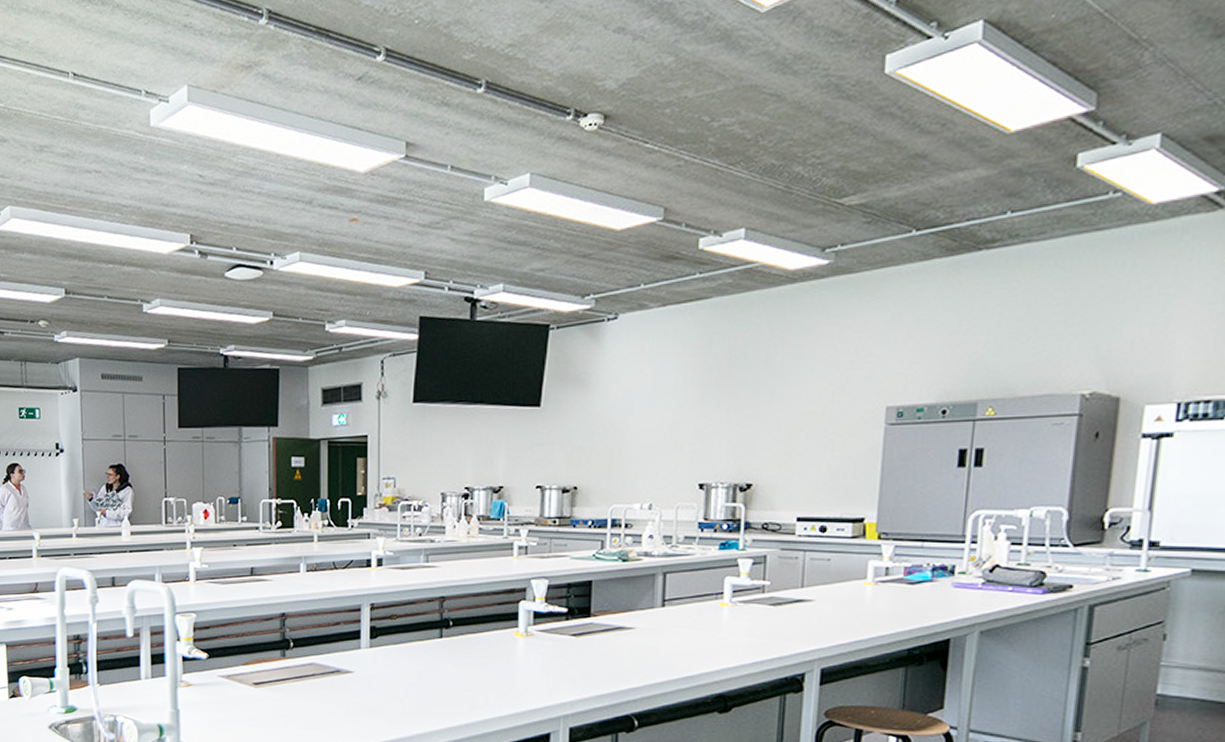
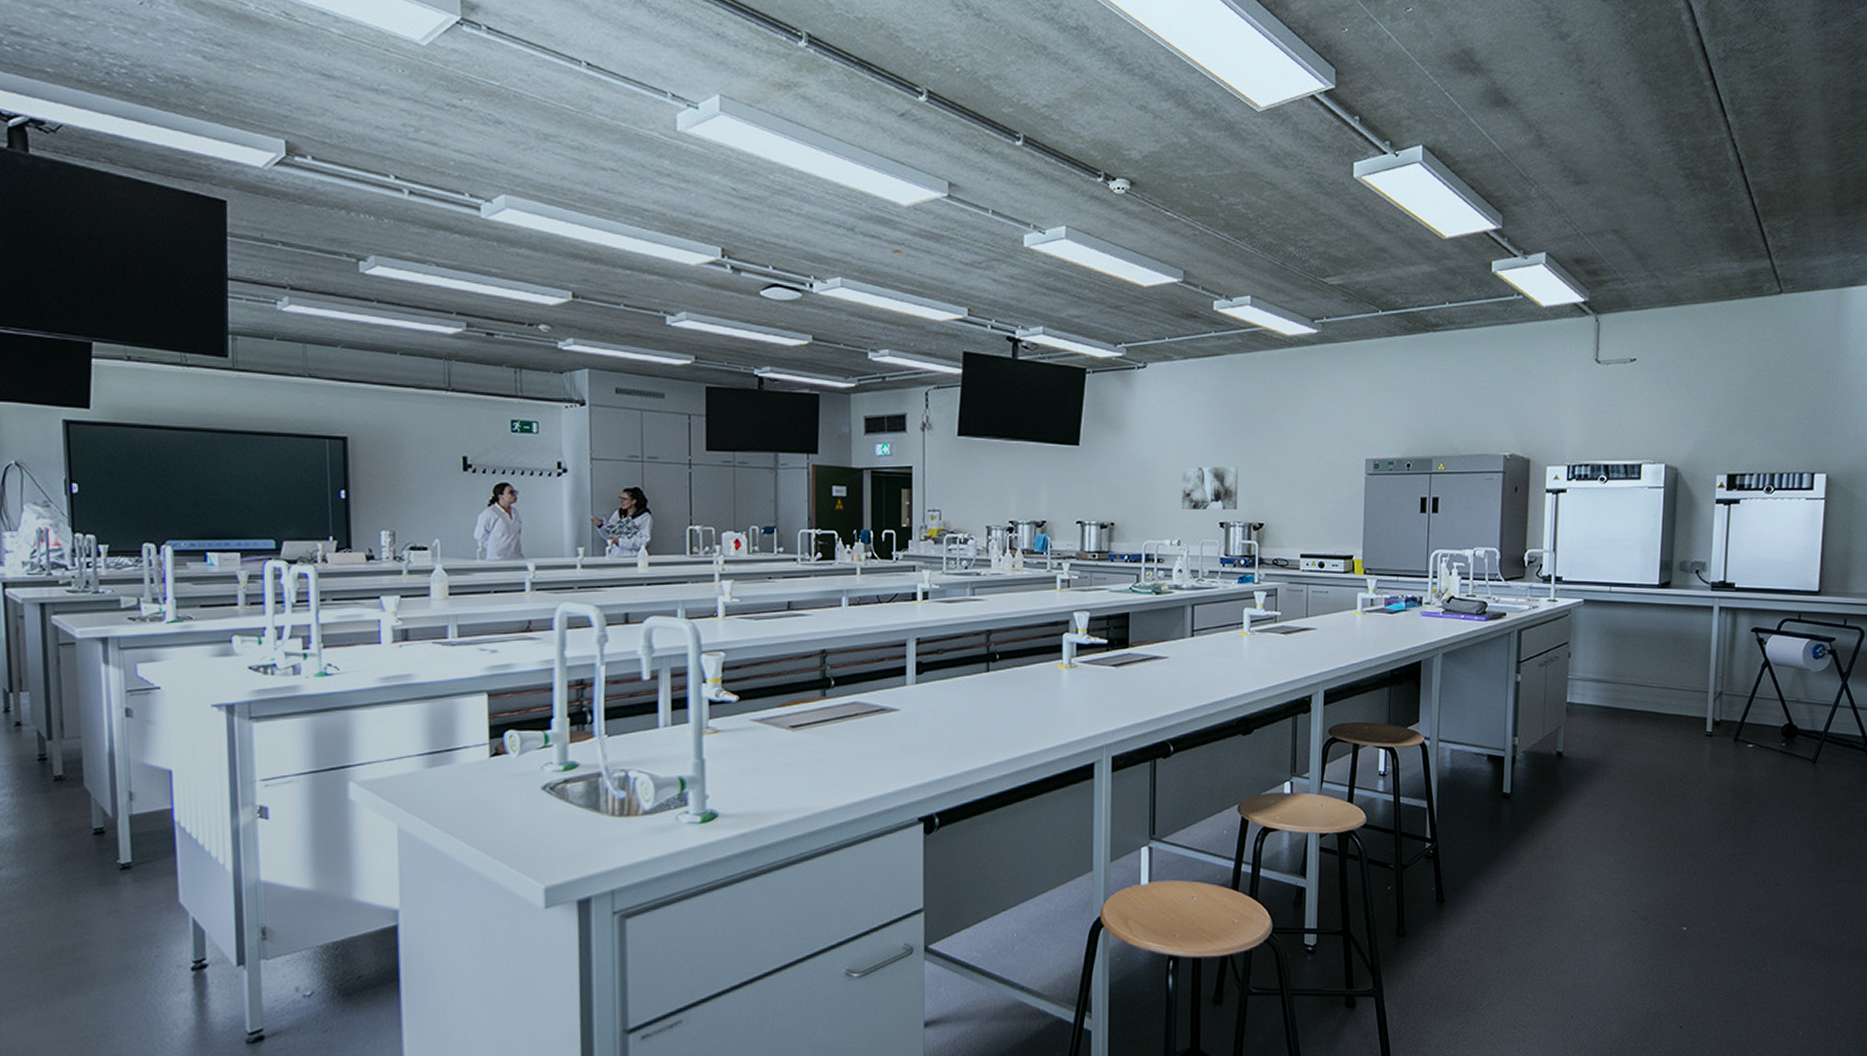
wall art: none [654,422,723,471] -> present [1181,467,1238,509]

